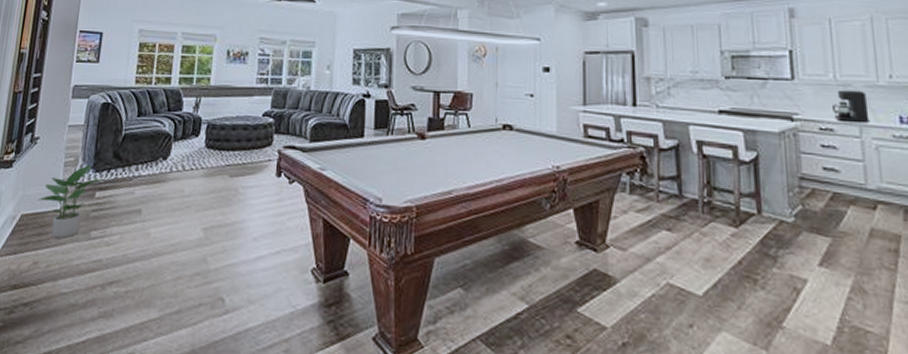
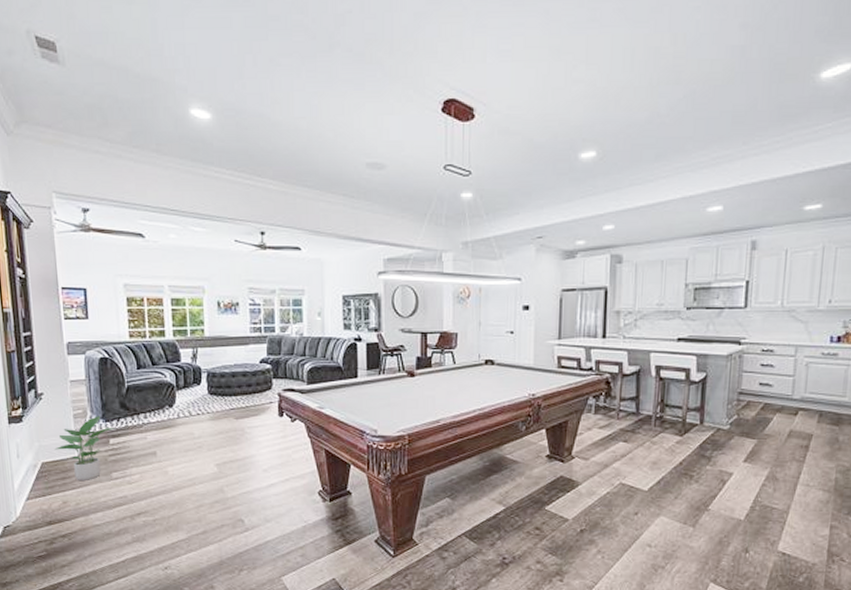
coffee maker: present [832,89,870,122] -> none [775,315,806,343]

